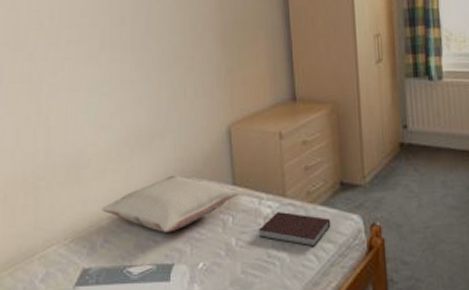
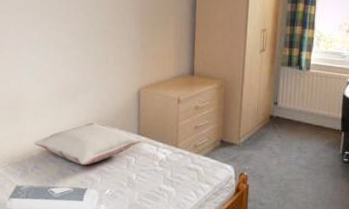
notebook: present [258,212,331,247] -> none [154,158,210,186]

